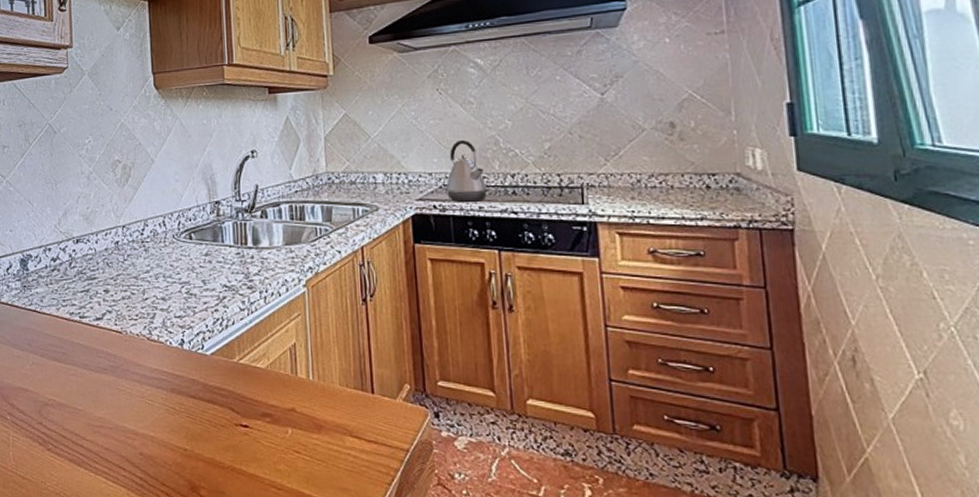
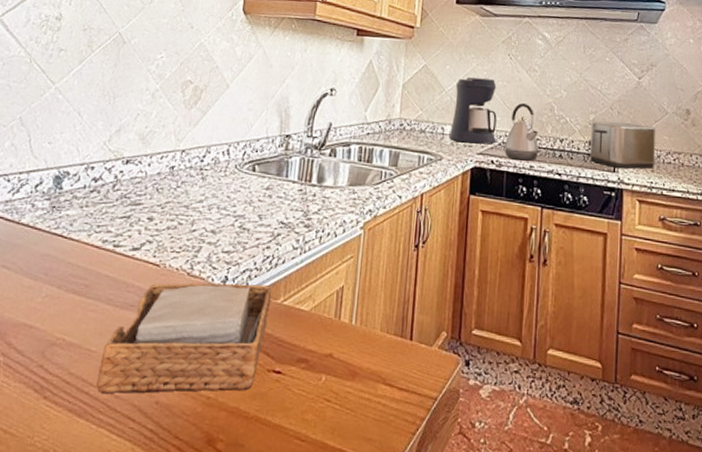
napkin holder: none [87,345,228,446] -> present [96,283,272,393]
coffee maker: none [381,119,436,190] -> present [449,77,497,145]
toaster: none [546,146,635,200] -> present [588,121,656,169]

